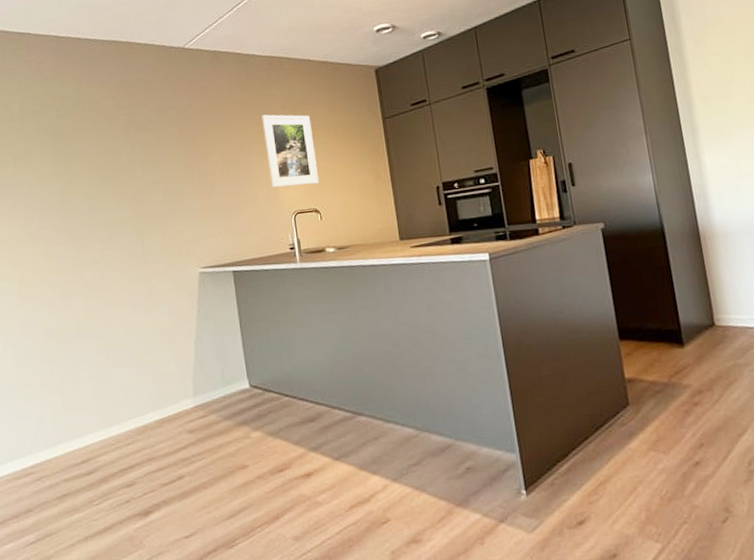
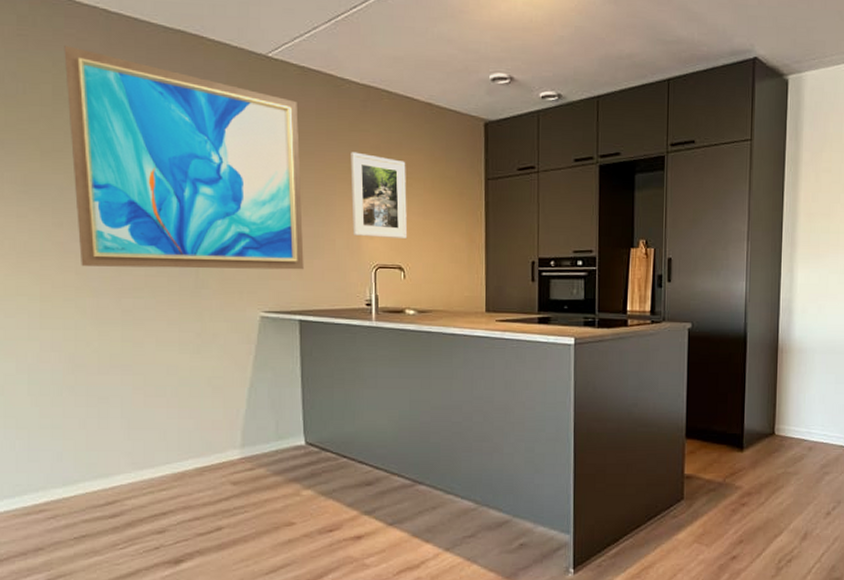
wall art: none [27,69,232,249] -> present [64,45,304,270]

